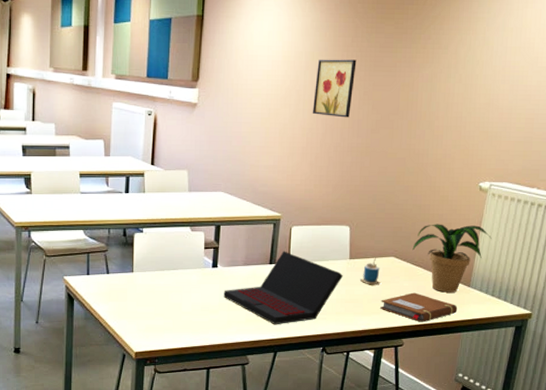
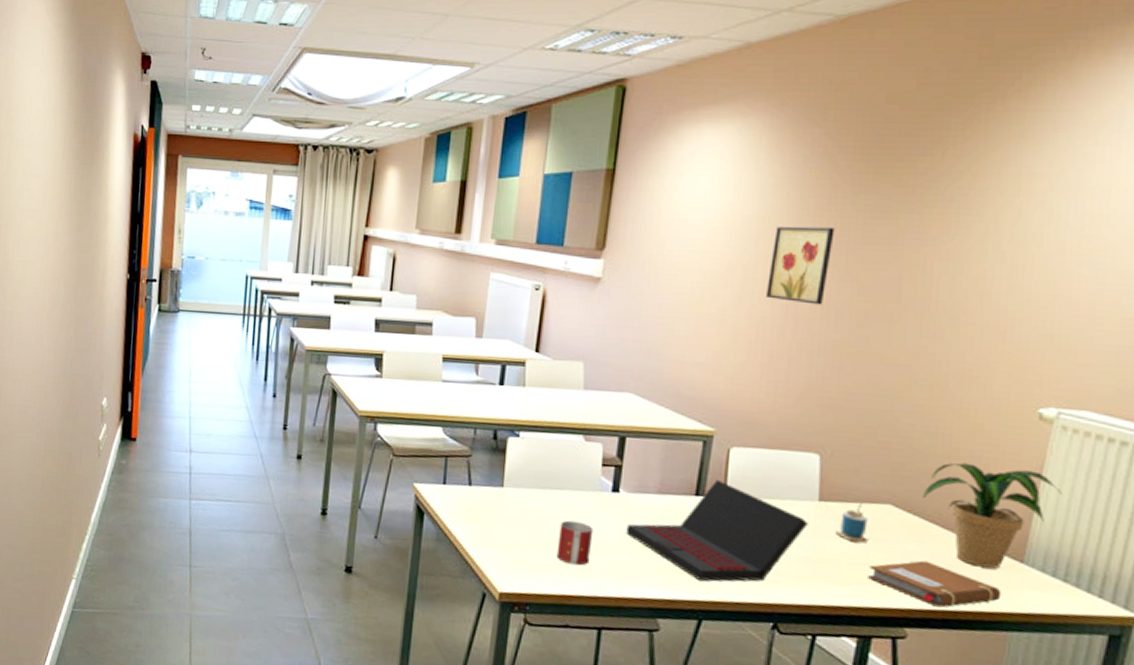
mug: none [175,292,201,325] -> present [556,520,594,566]

